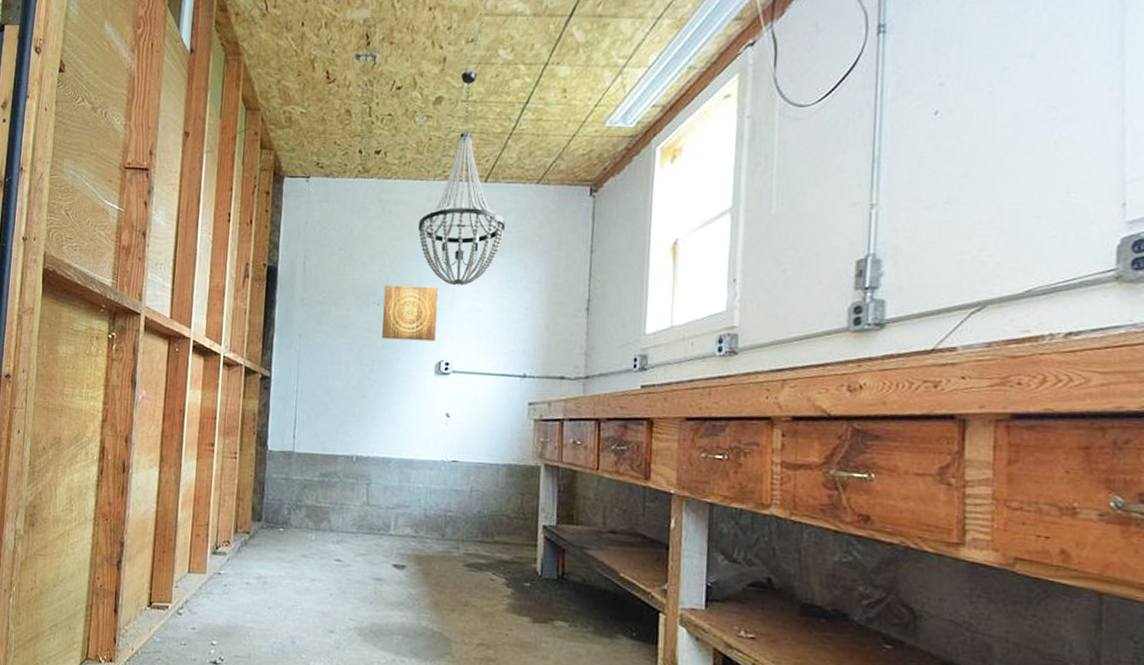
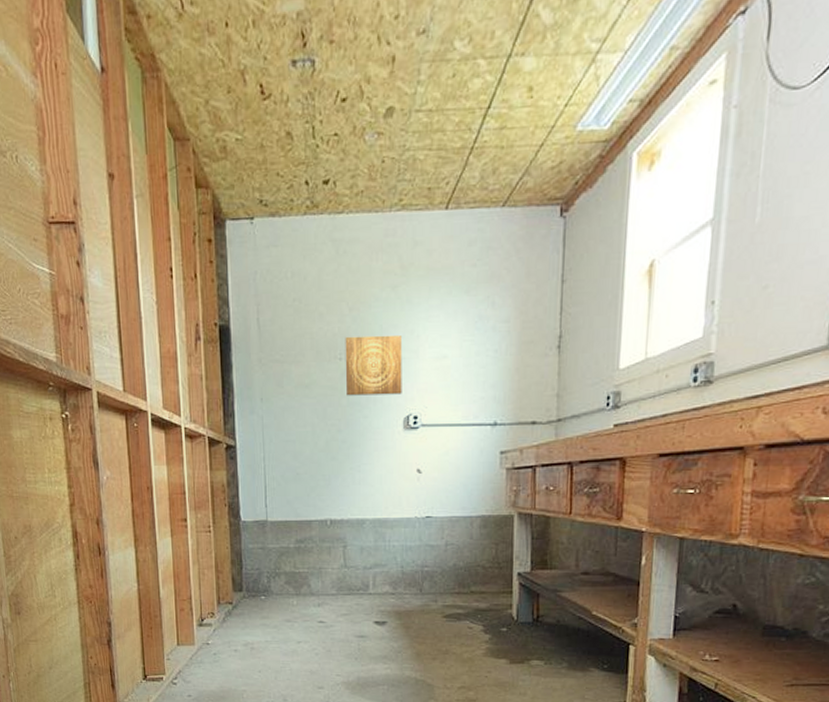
light fixture: present [418,71,505,286] -> none [376,71,469,332]

